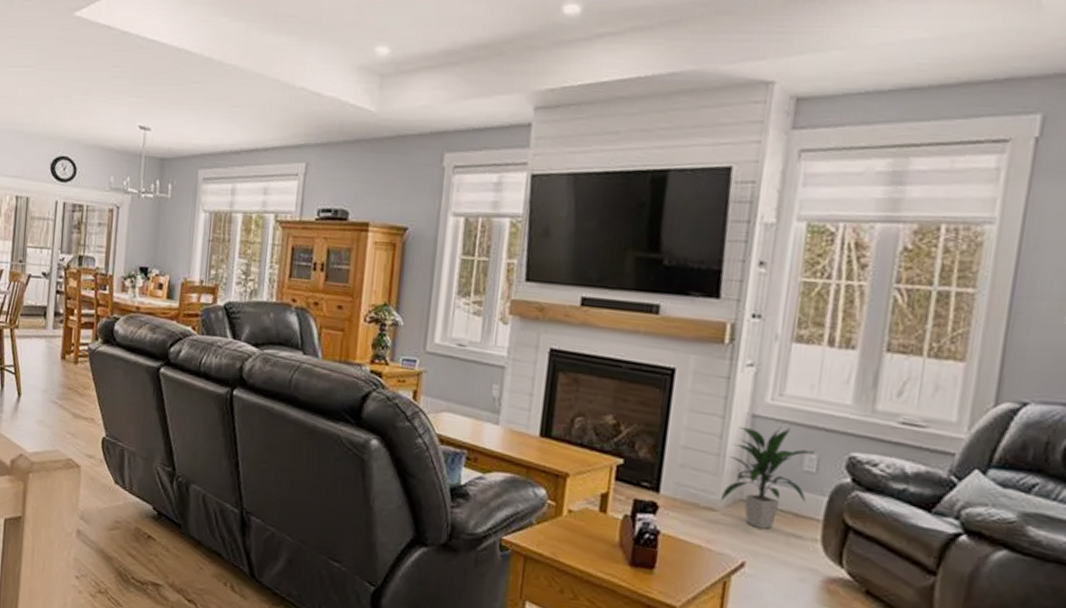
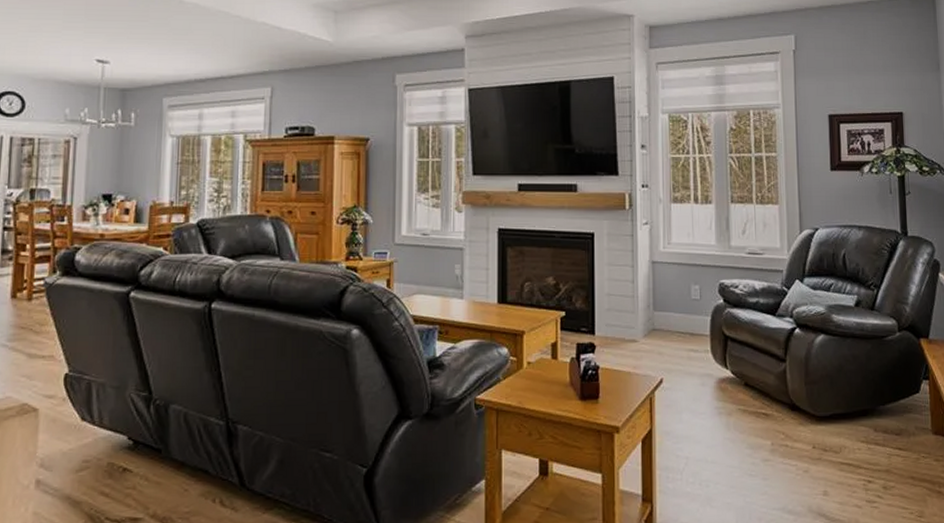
indoor plant: present [720,426,815,529] -> none [639,267,697,349]

